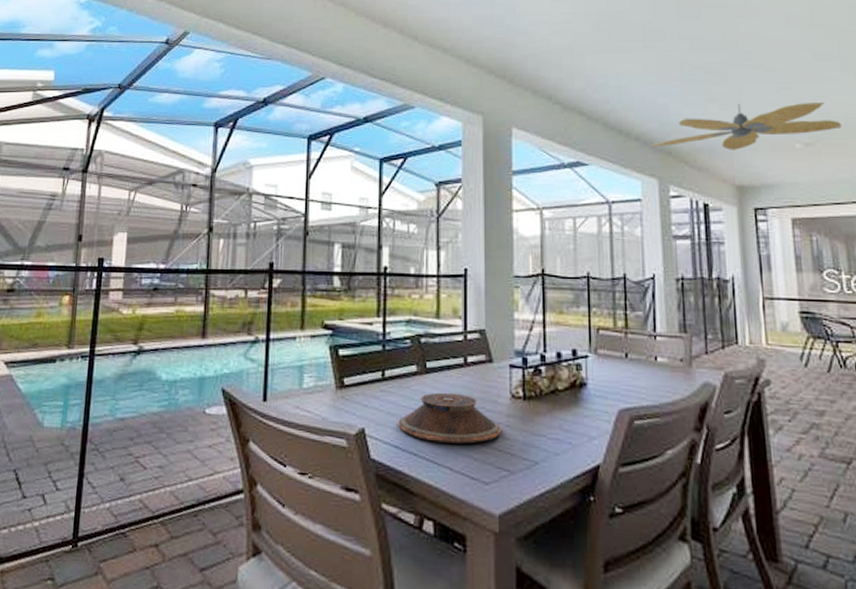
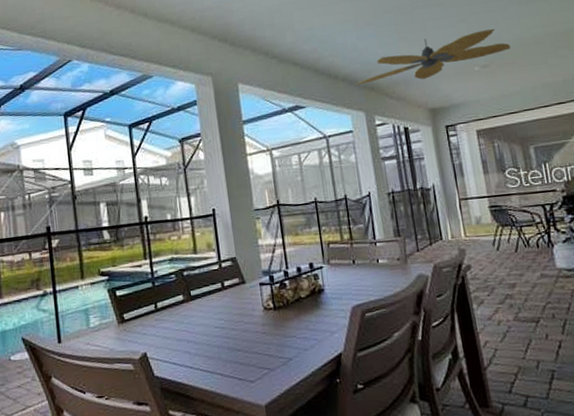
plate: present [398,392,501,444] -> none [173,312,259,355]

